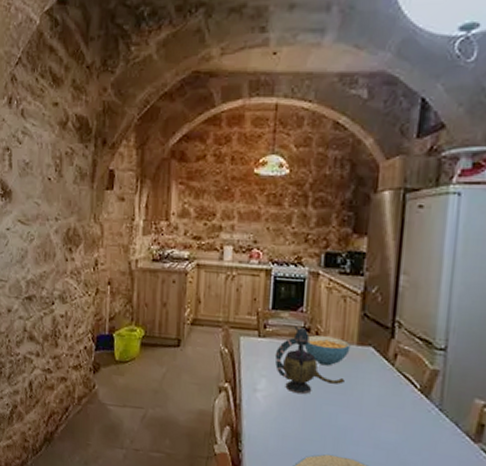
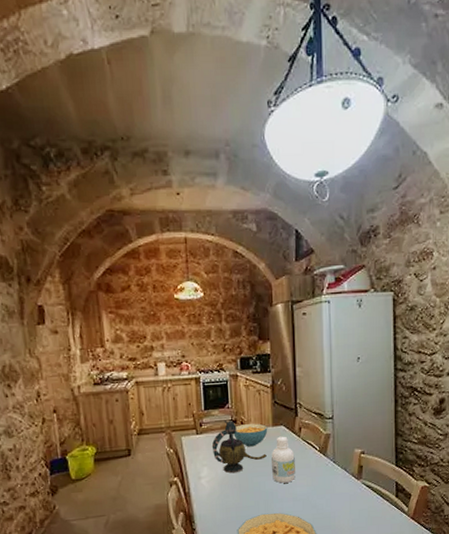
bottle: none [349,359,384,423] -> present [271,436,295,483]

